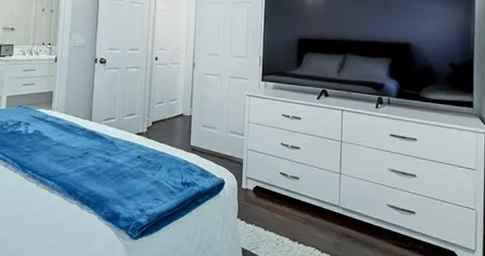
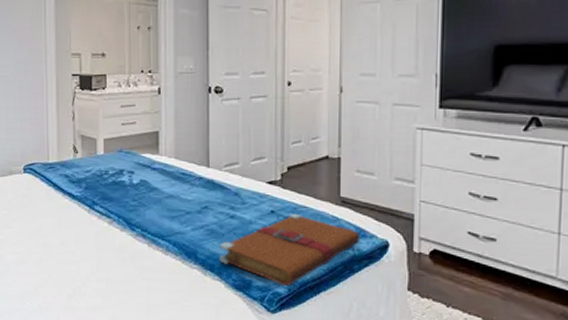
book: none [95,158,204,217] -> present [219,213,361,287]

